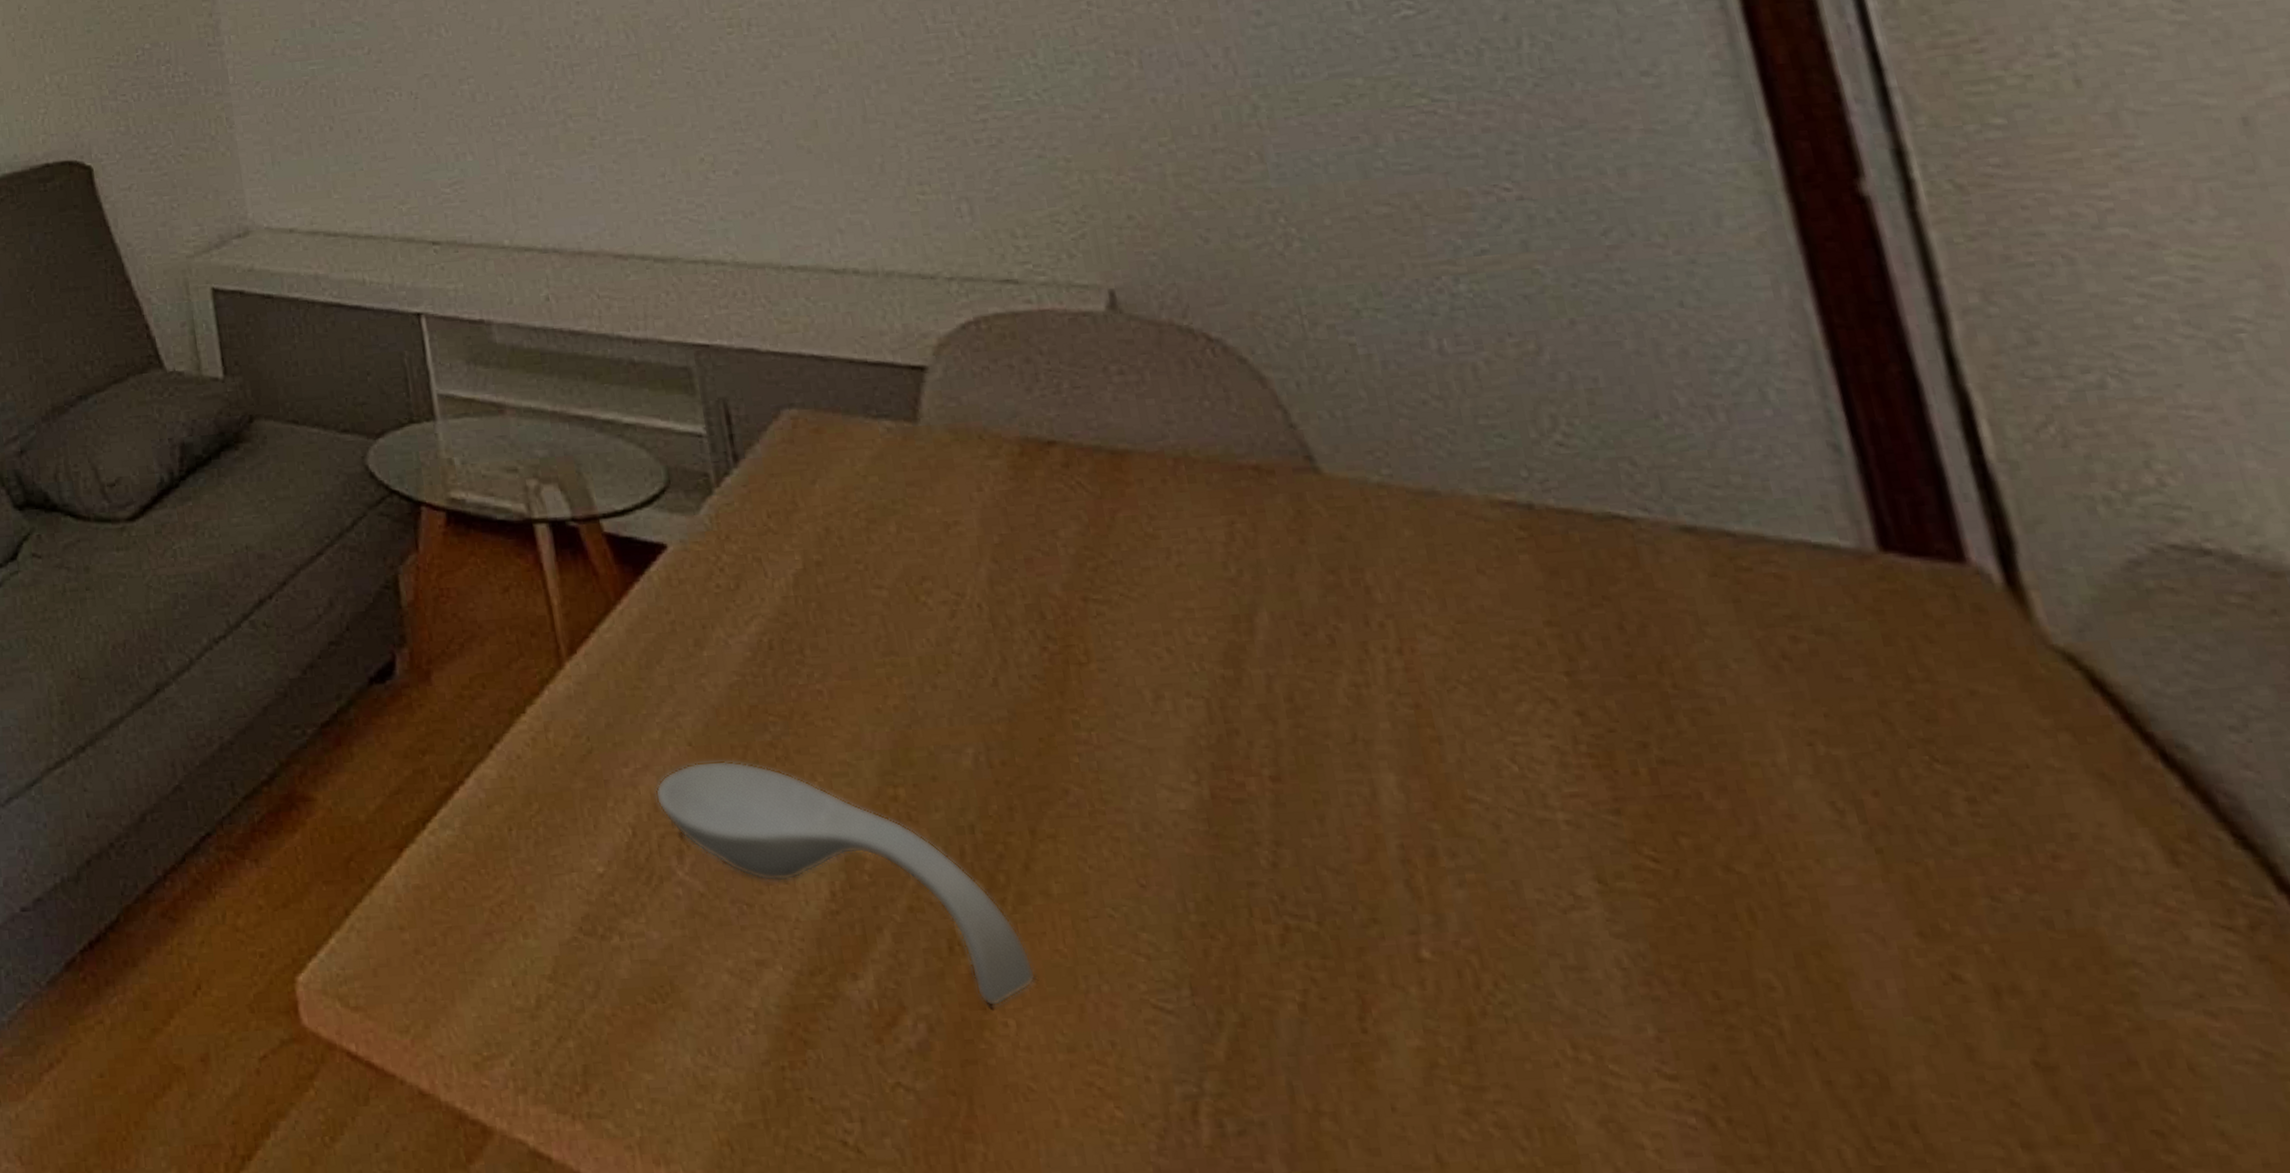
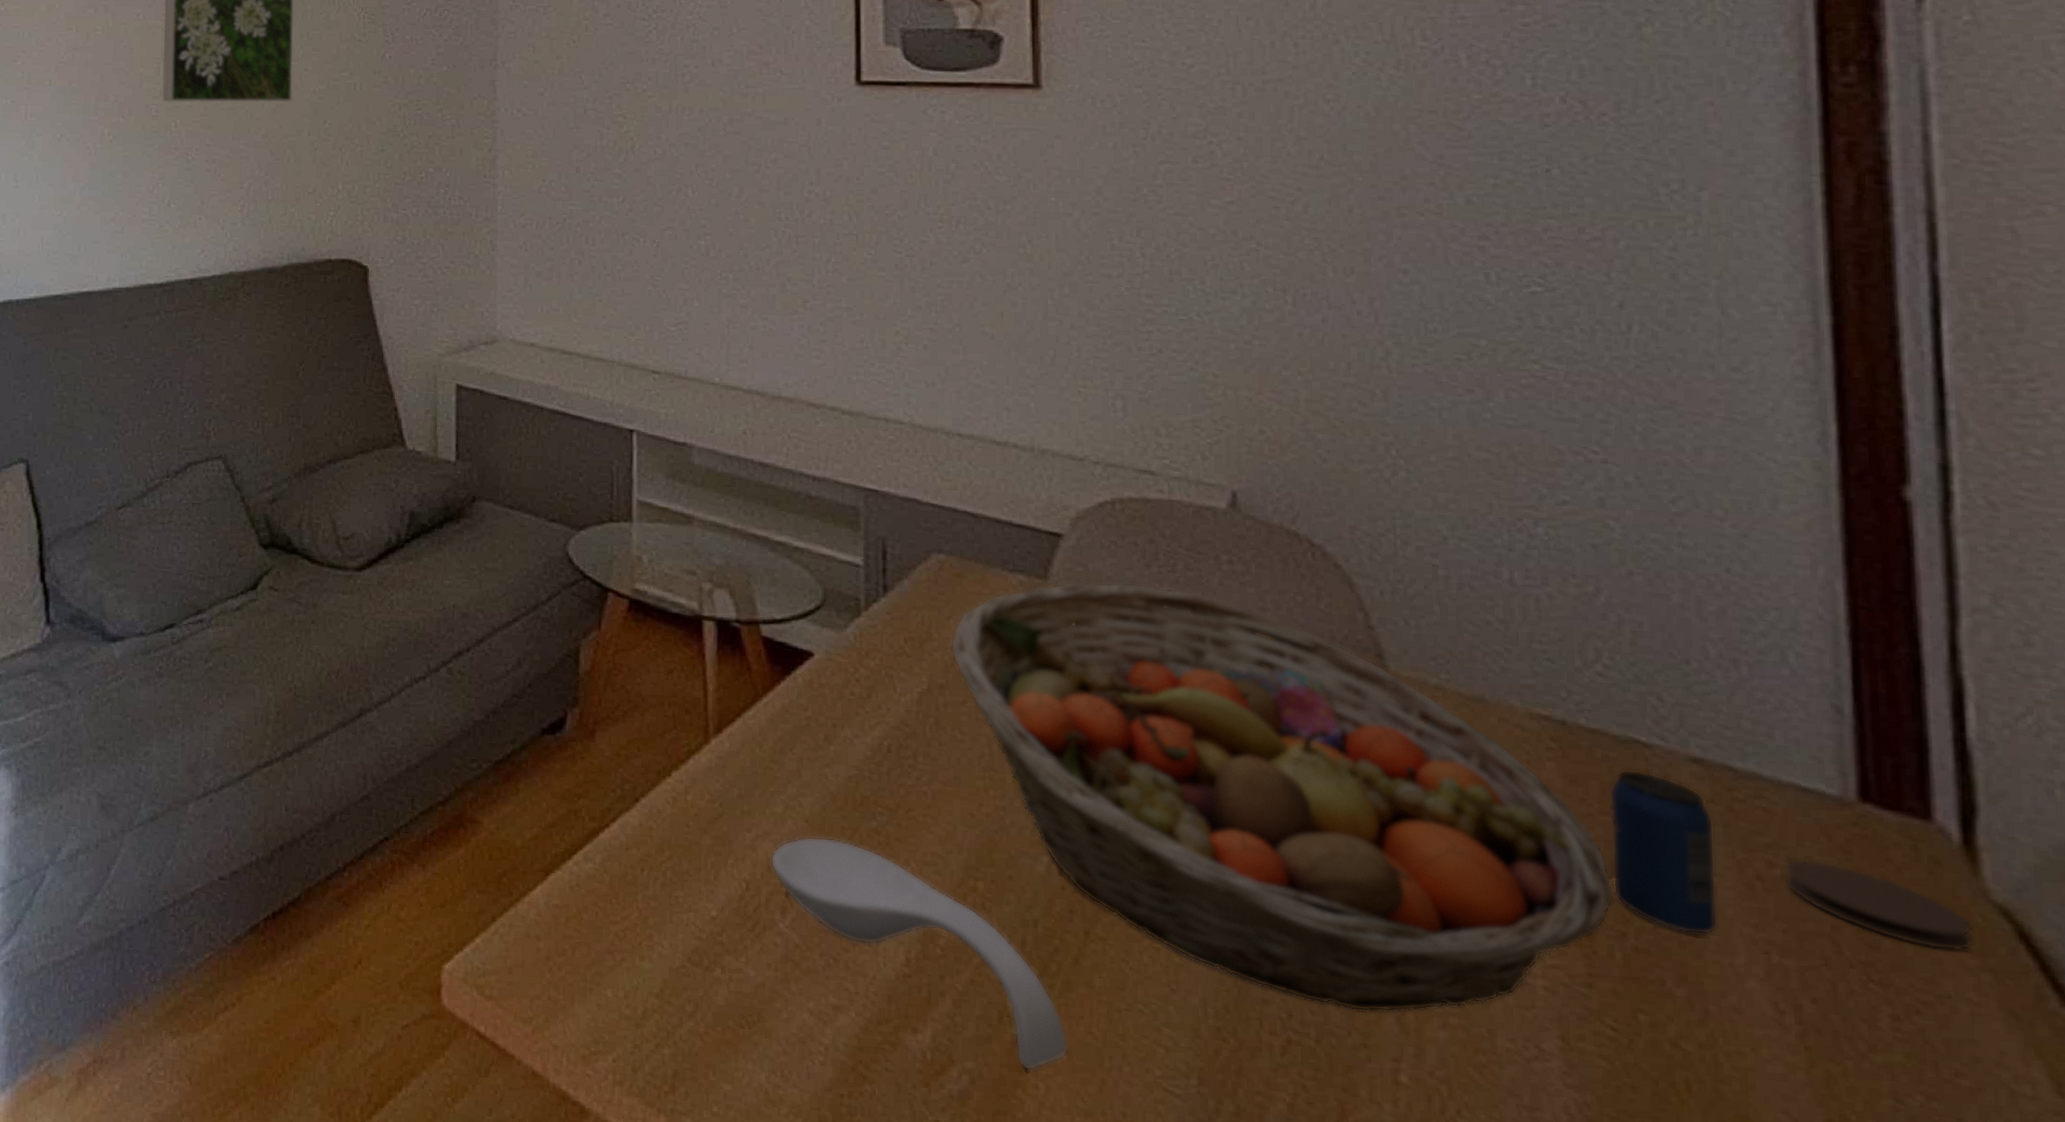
fruit basket: none [820,412,1626,881] -> present [950,580,1615,1012]
beverage can: none [1596,550,1750,735] -> present [1609,769,1717,935]
coaster: none [1810,627,2042,713] -> present [1784,859,1973,951]

